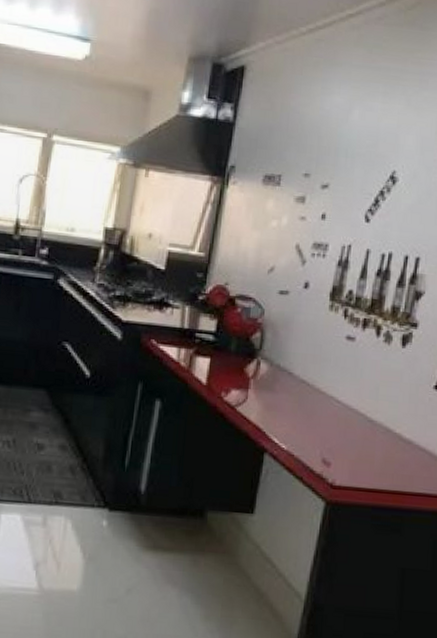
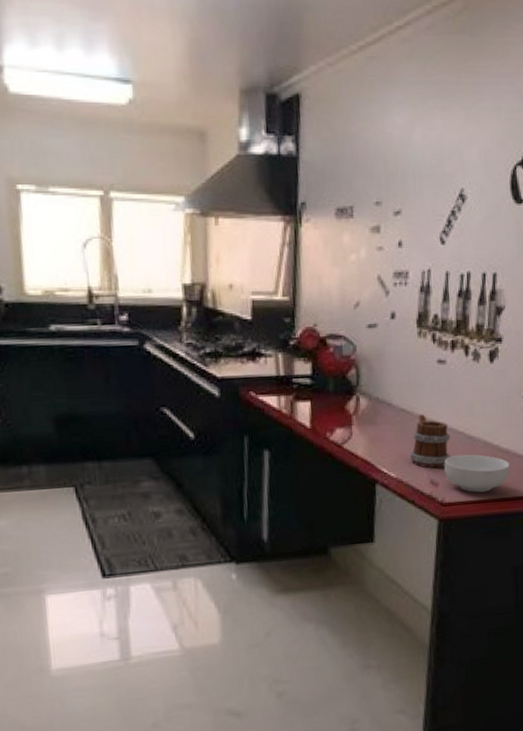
mug: none [303,389,350,447] -> present [409,414,451,468]
cereal bowl: none [339,436,410,482] -> present [444,454,510,493]

